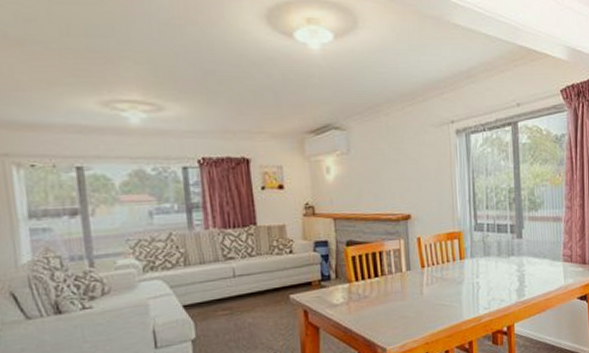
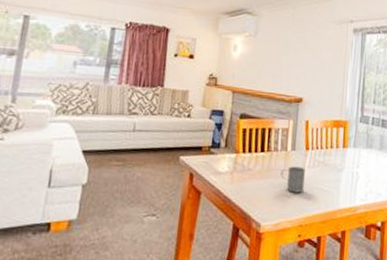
mug: none [399,286,425,313] -> present [280,166,306,193]

